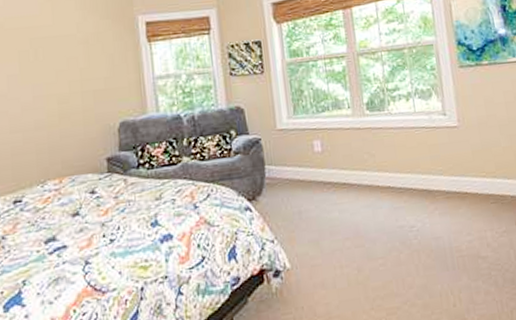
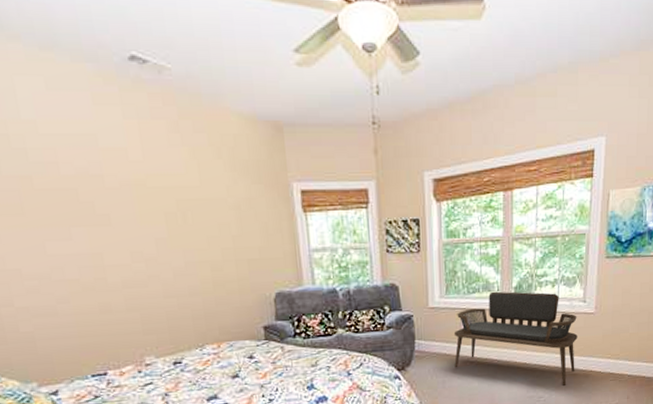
bench: none [306,107,447,212] -> present [454,291,578,386]

